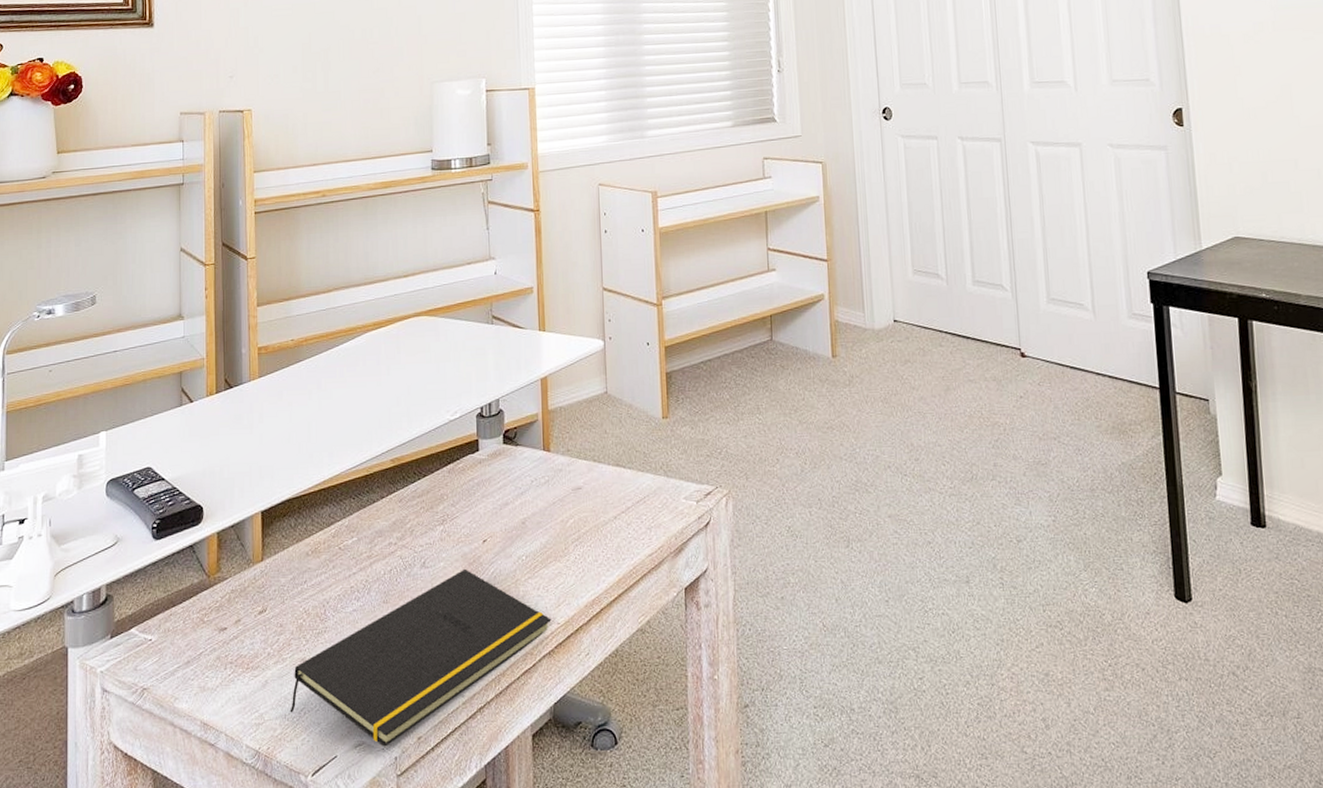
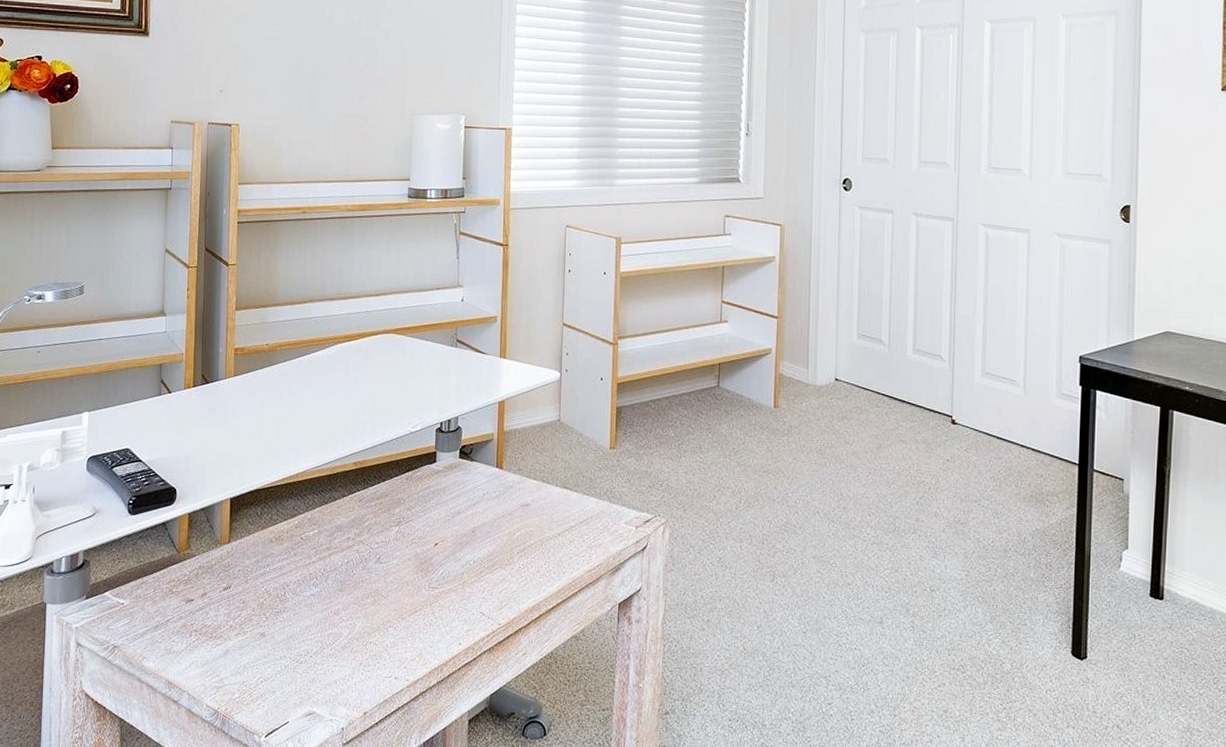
notepad: present [290,568,552,747] -> none [248,567,493,718]

